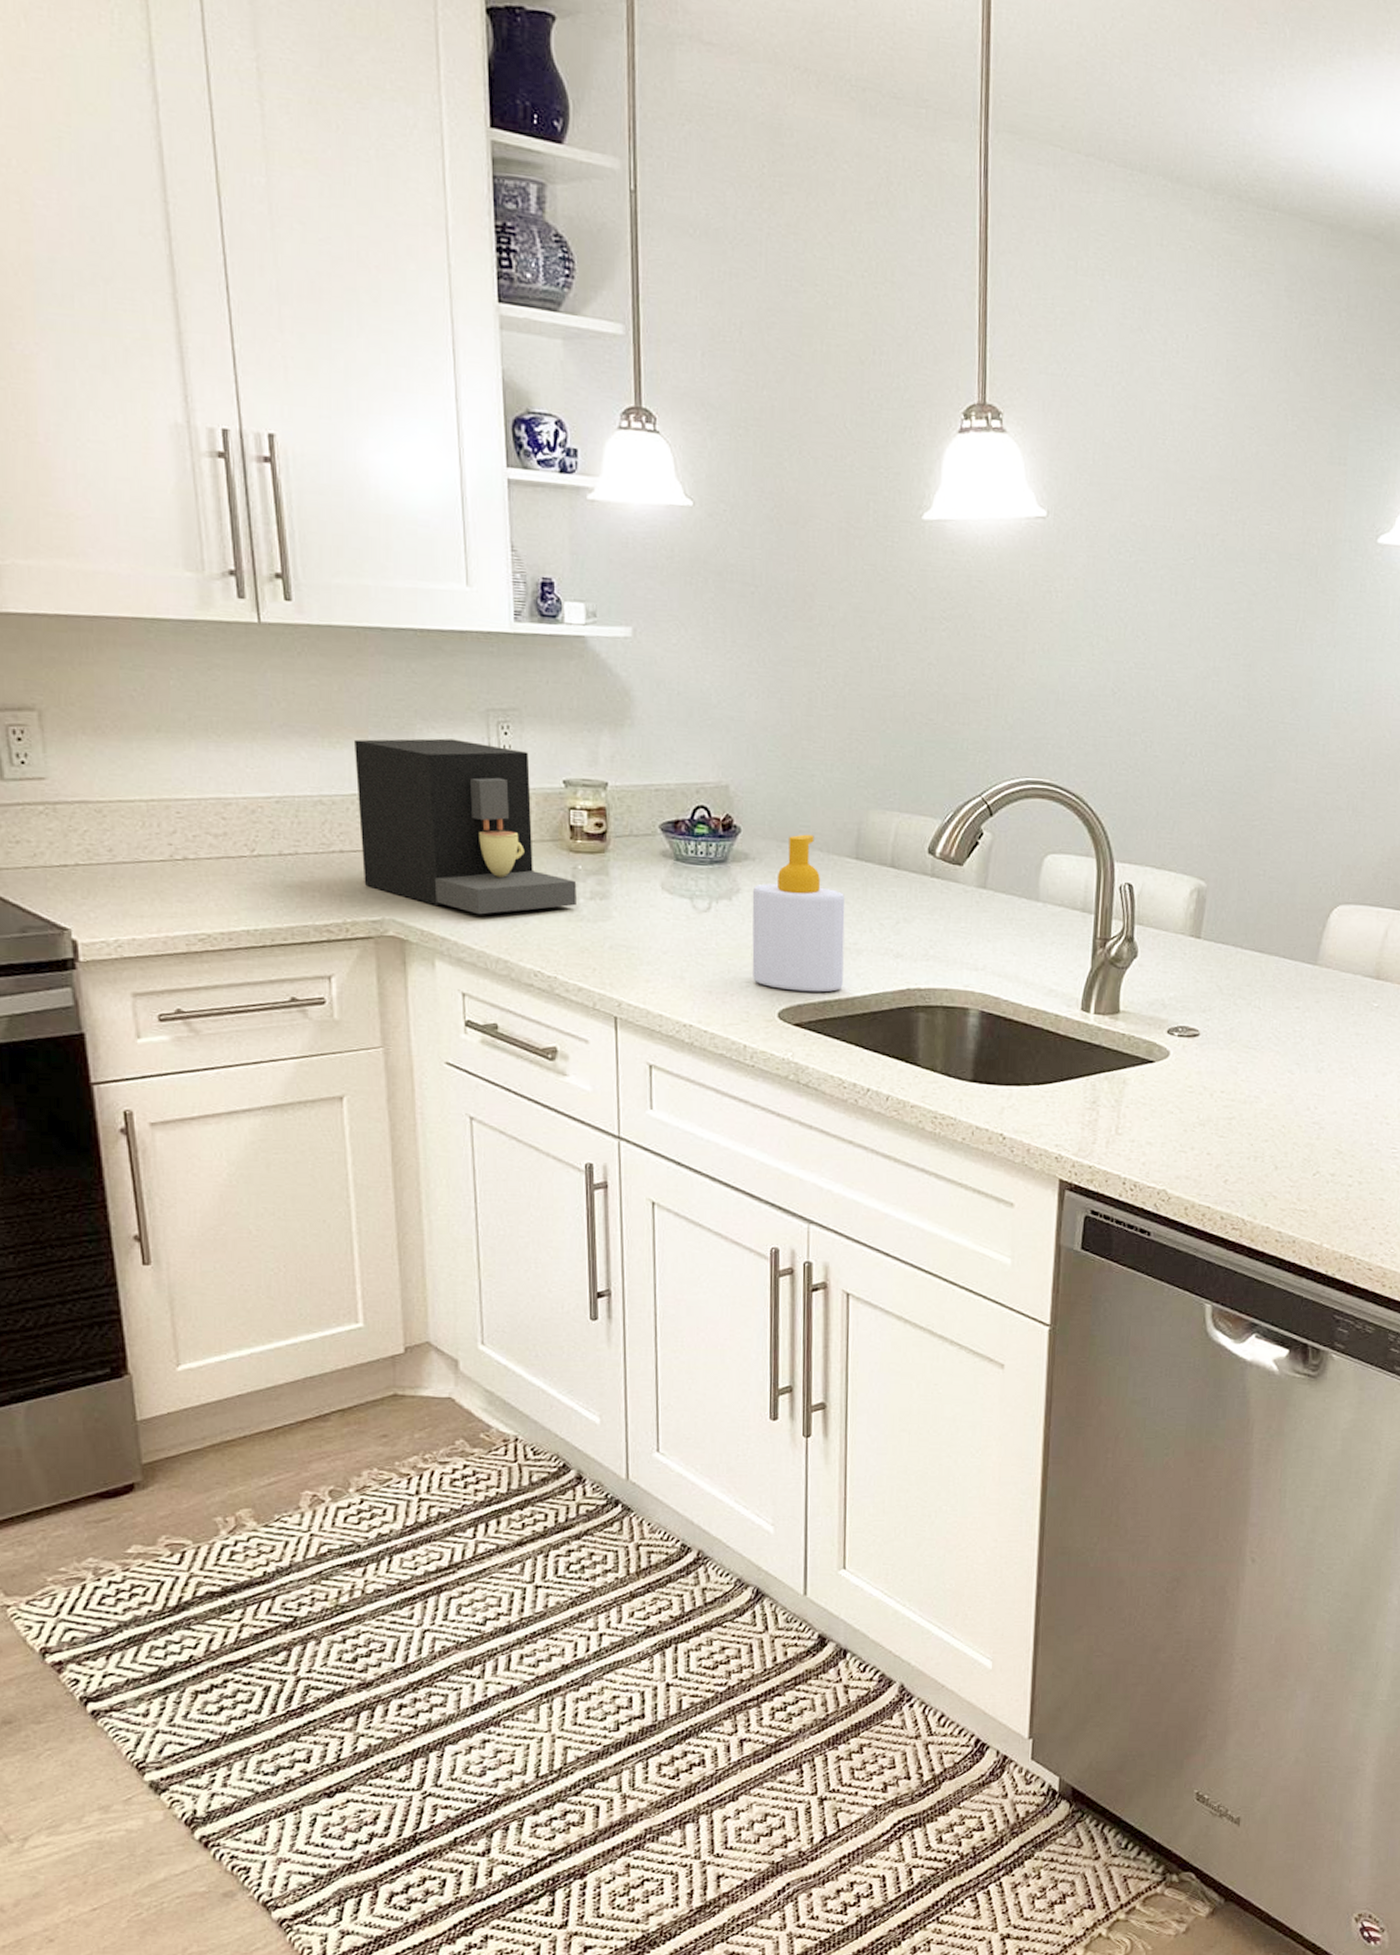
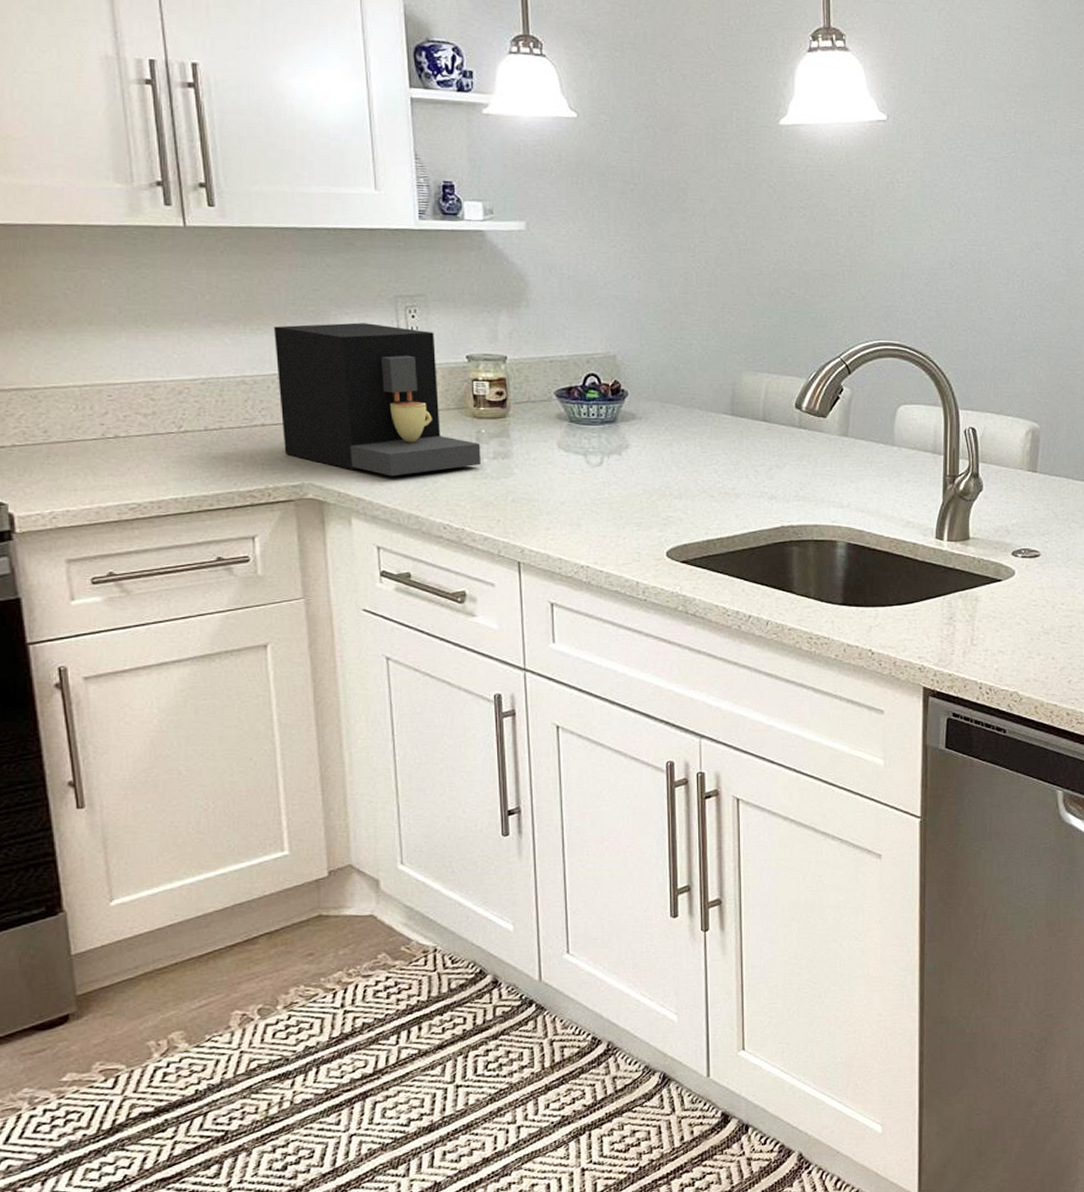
soap bottle: present [752,834,845,992] -> none [640,395,724,533]

